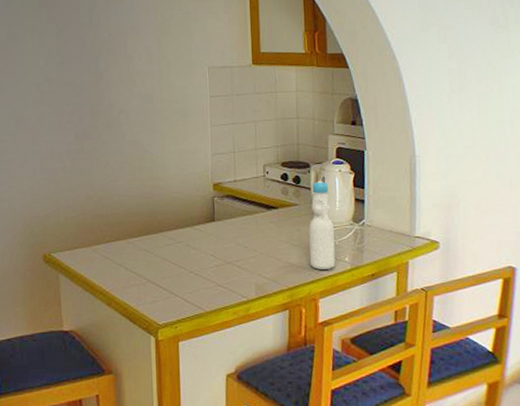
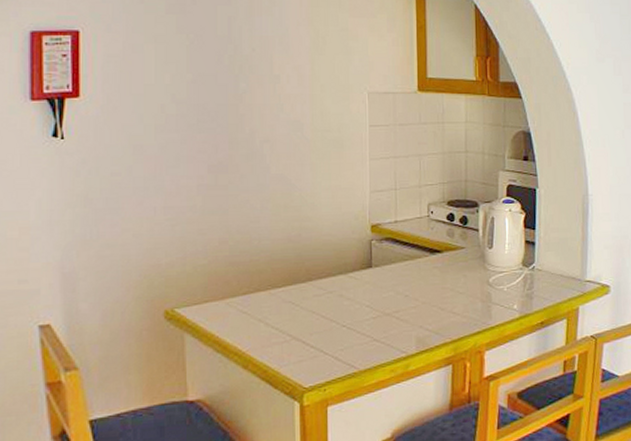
bottle: present [309,180,336,270] -> none [475,220,503,319]

